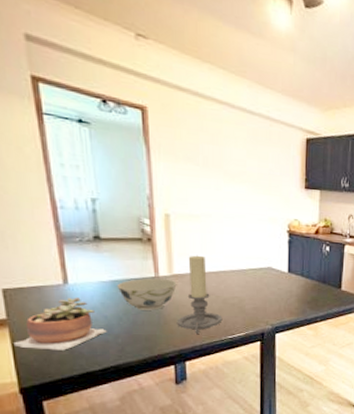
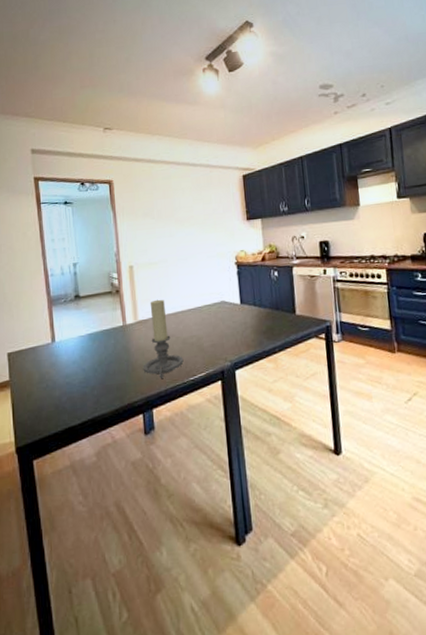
succulent plant: present [13,297,107,350] -> none [13,354,85,408]
bowl: present [116,278,177,310] -> none [92,326,142,360]

